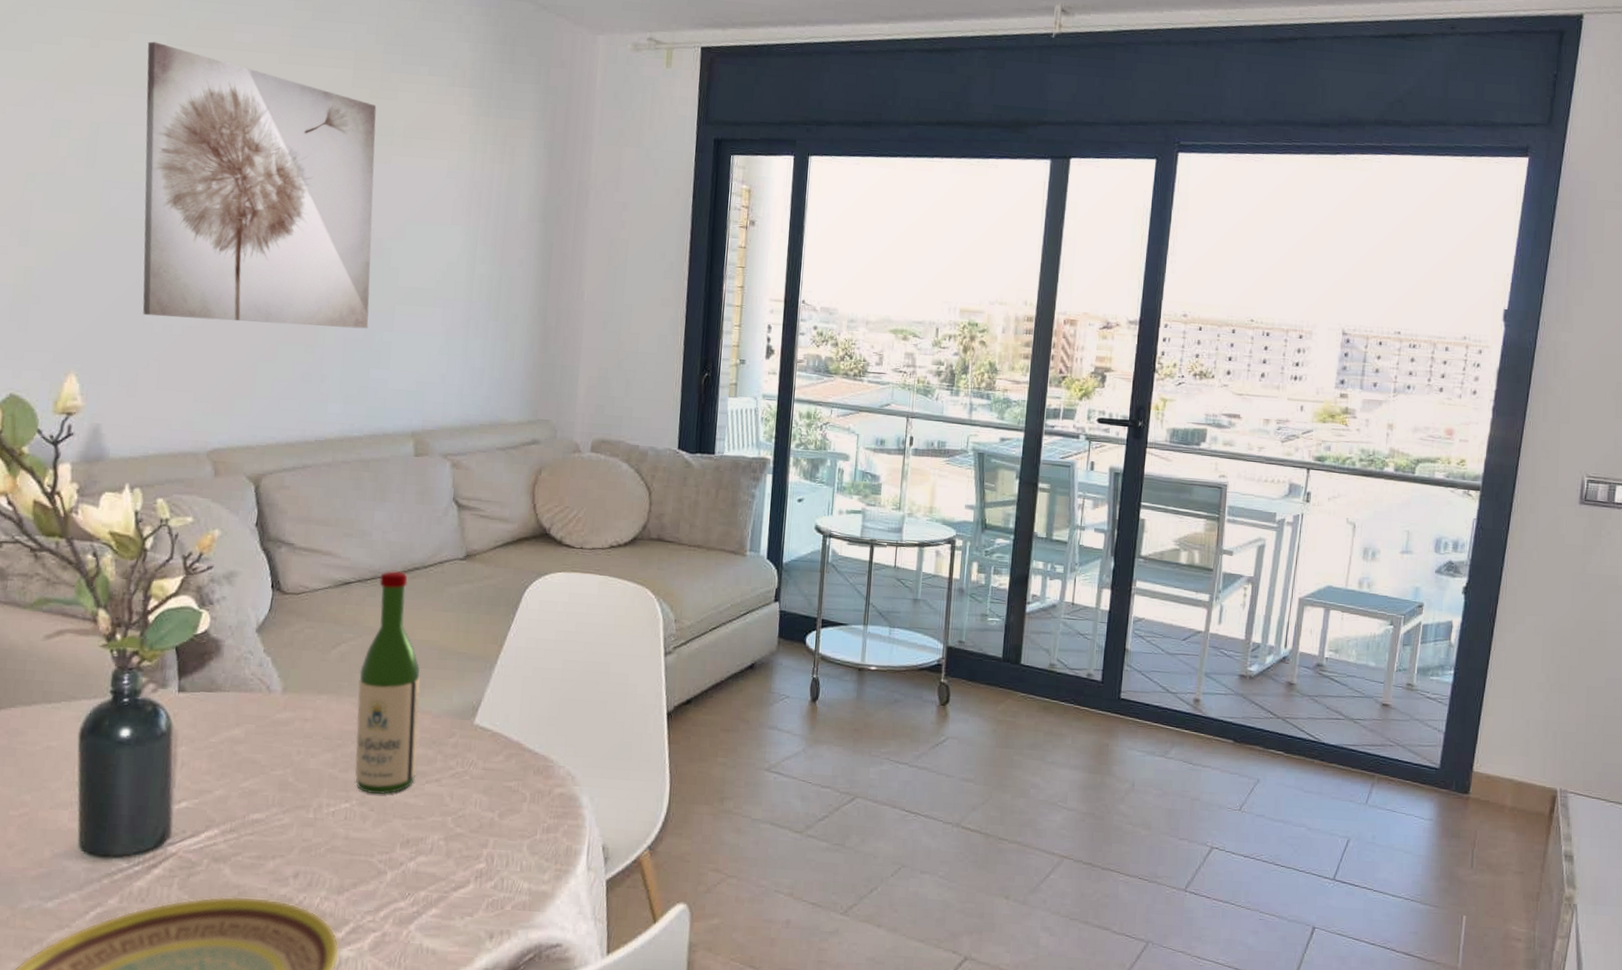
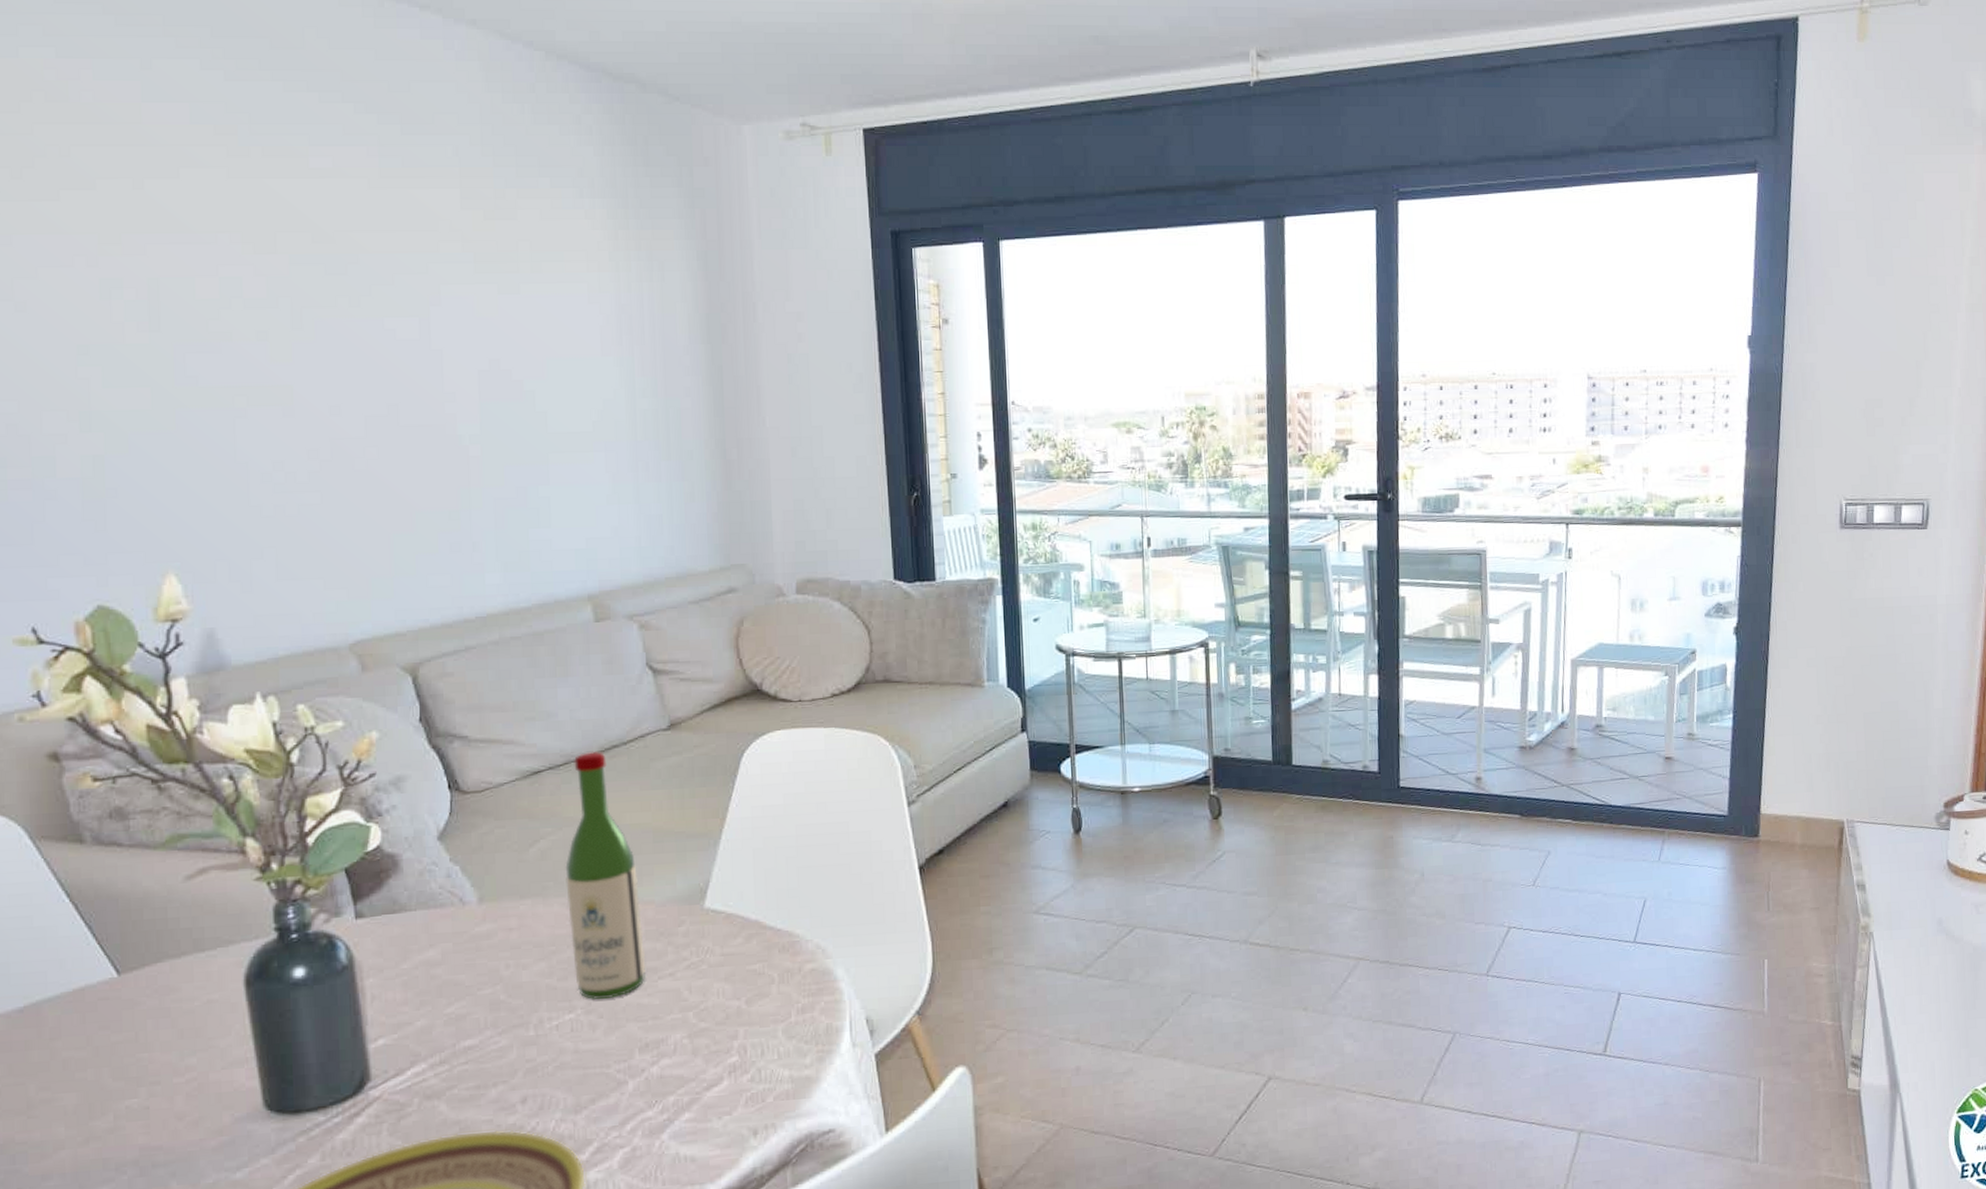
wall art: present [142,41,377,329] -> none [203,176,520,497]

